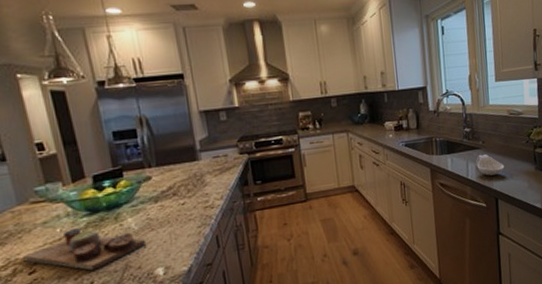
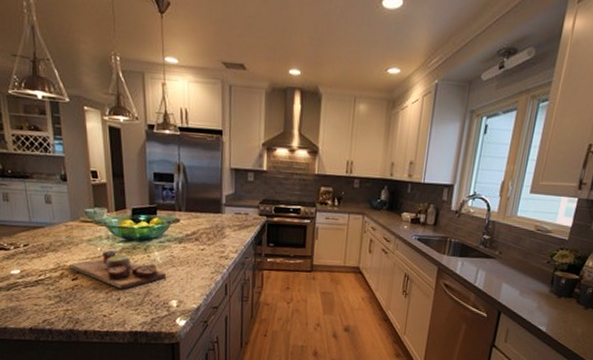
spoon rest: present [475,154,505,176] -> none [486,265,517,288]

